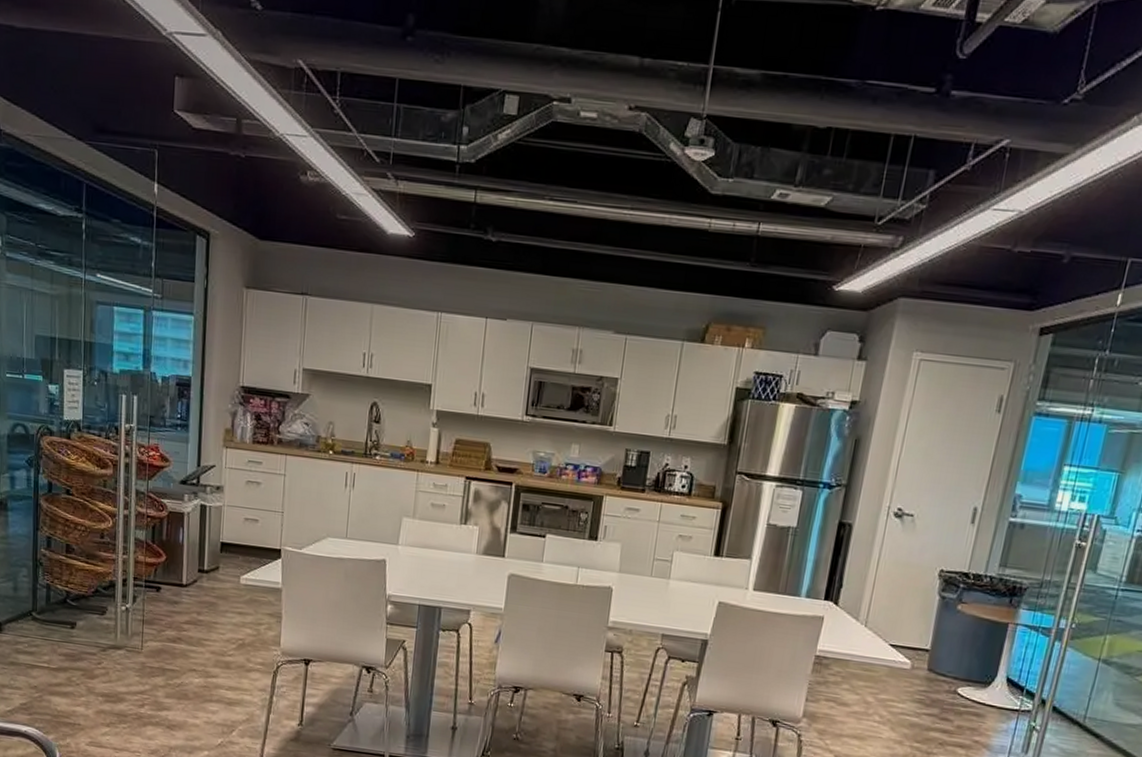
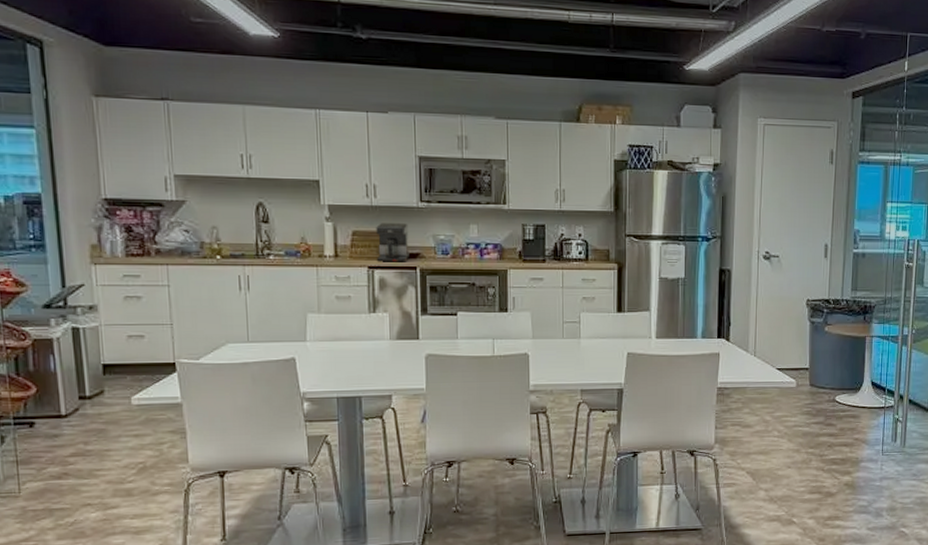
coffee maker: none [474,434,511,477] -> present [376,223,409,262]

